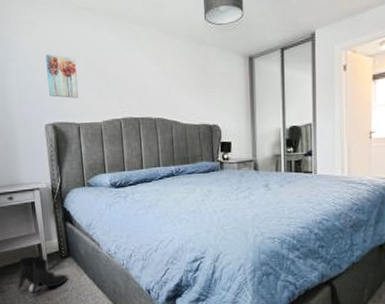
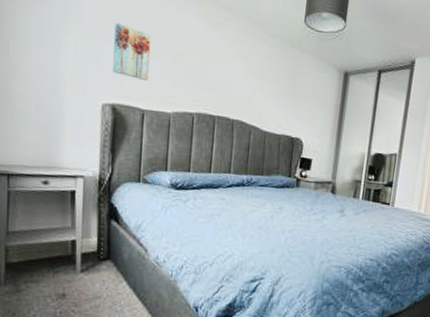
boots: present [17,255,69,294] -> none [38,252,104,297]

